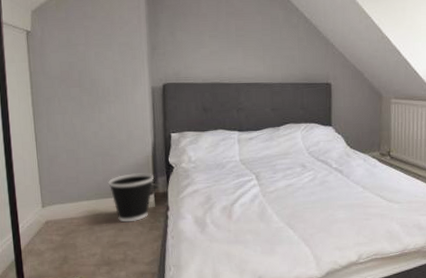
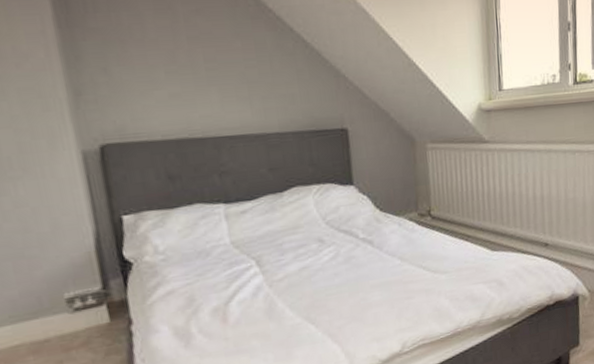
wastebasket: present [107,173,154,222] -> none [27,276,103,351]

